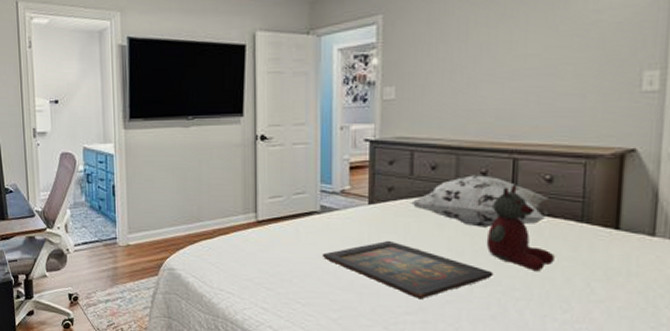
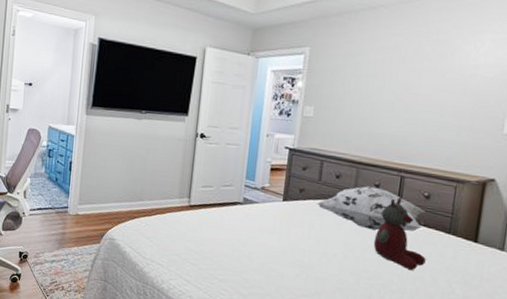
icon panel: present [322,240,494,300] -> none [240,232,377,285]

